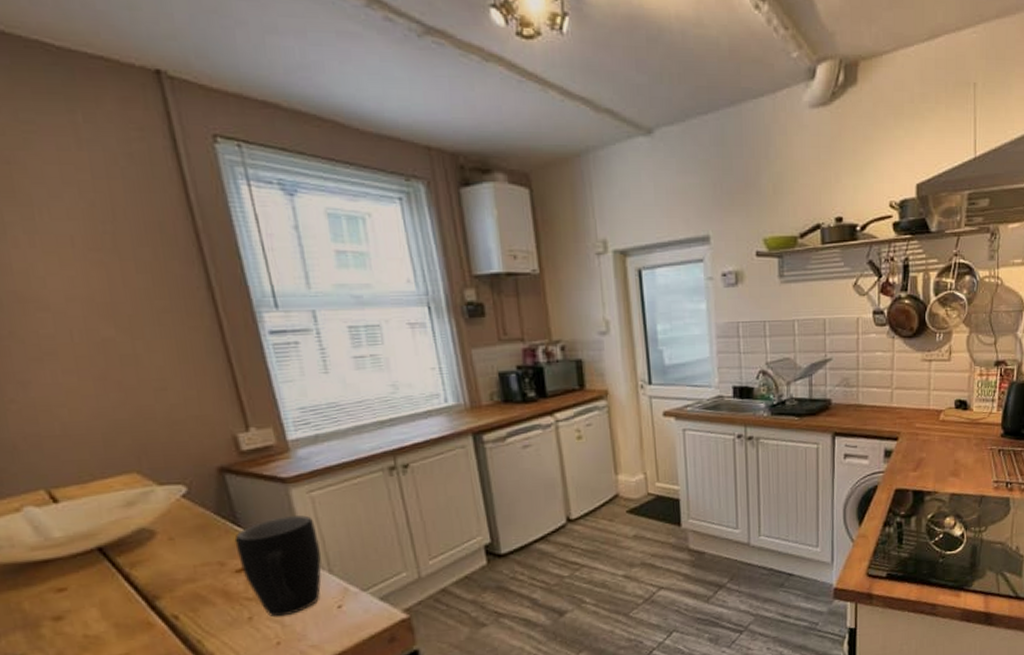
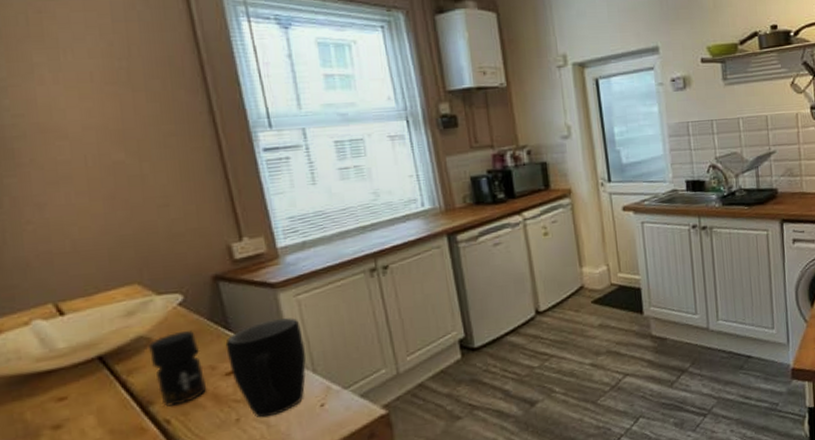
jar: none [152,525,217,602] -> present [149,331,207,407]

